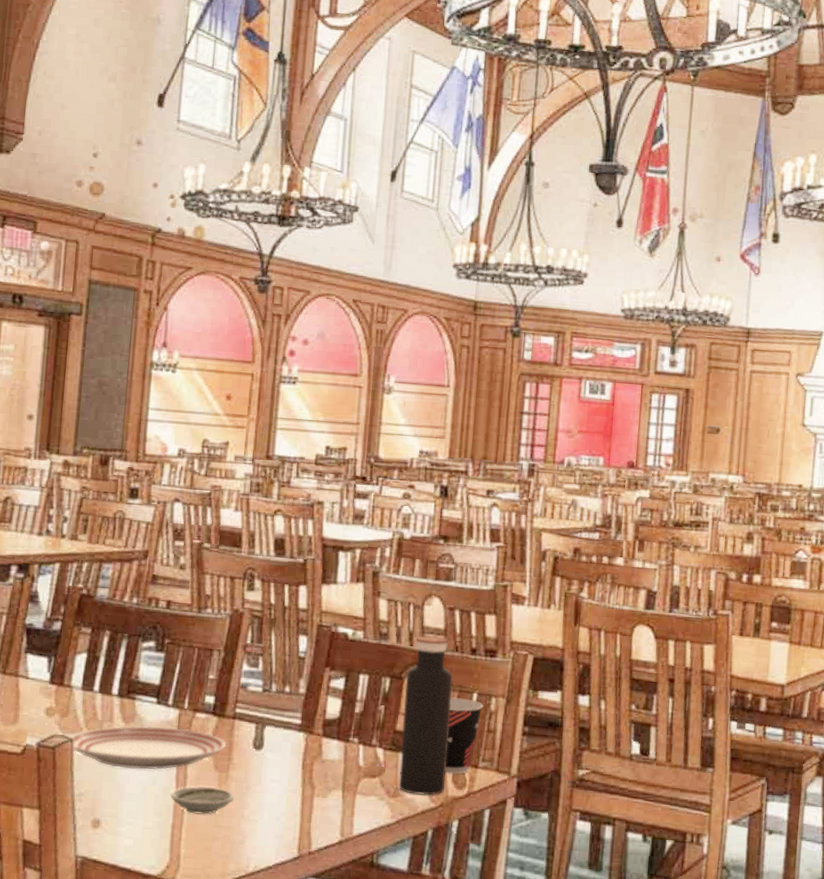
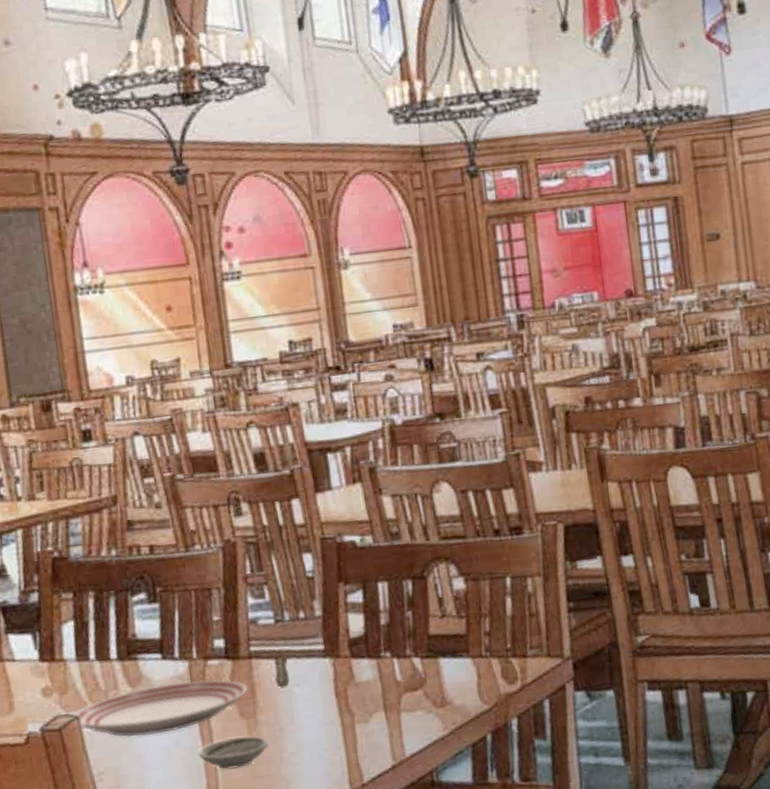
water bottle: present [398,636,453,796] -> none [428,523,496,700]
cup: present [445,697,483,774] -> none [481,585,521,670]

